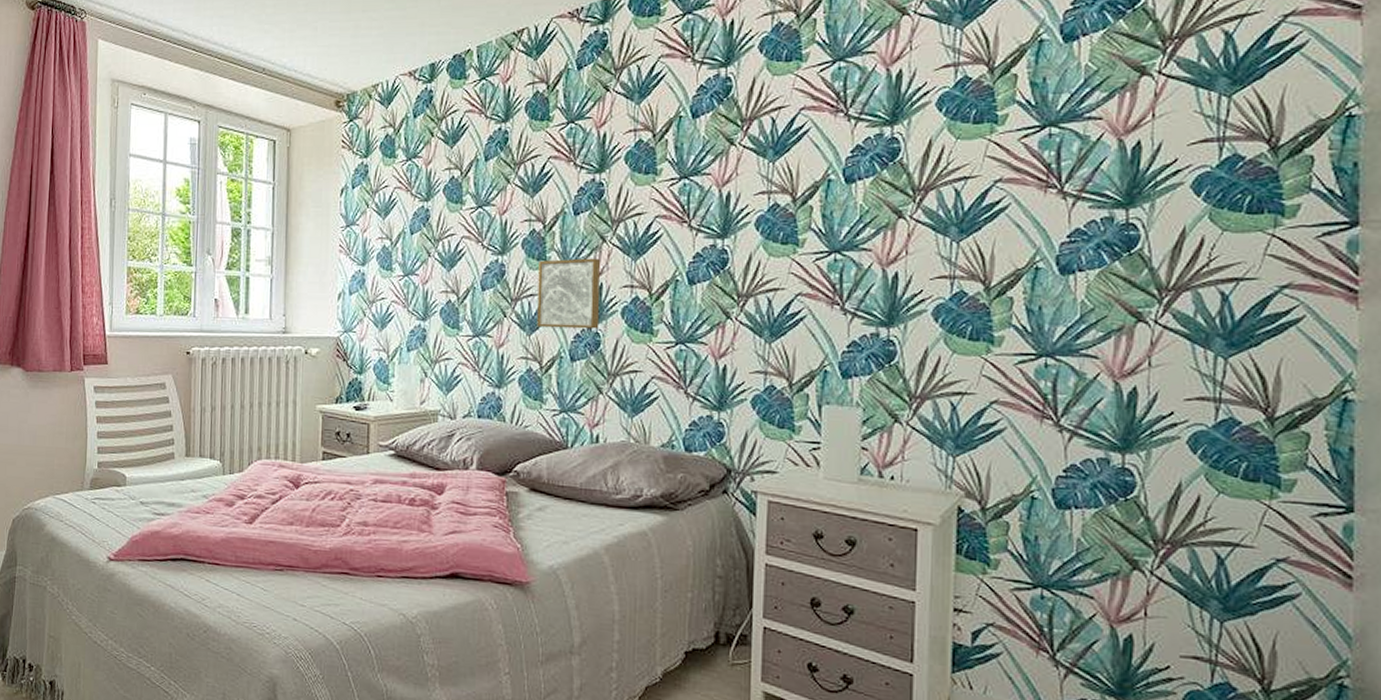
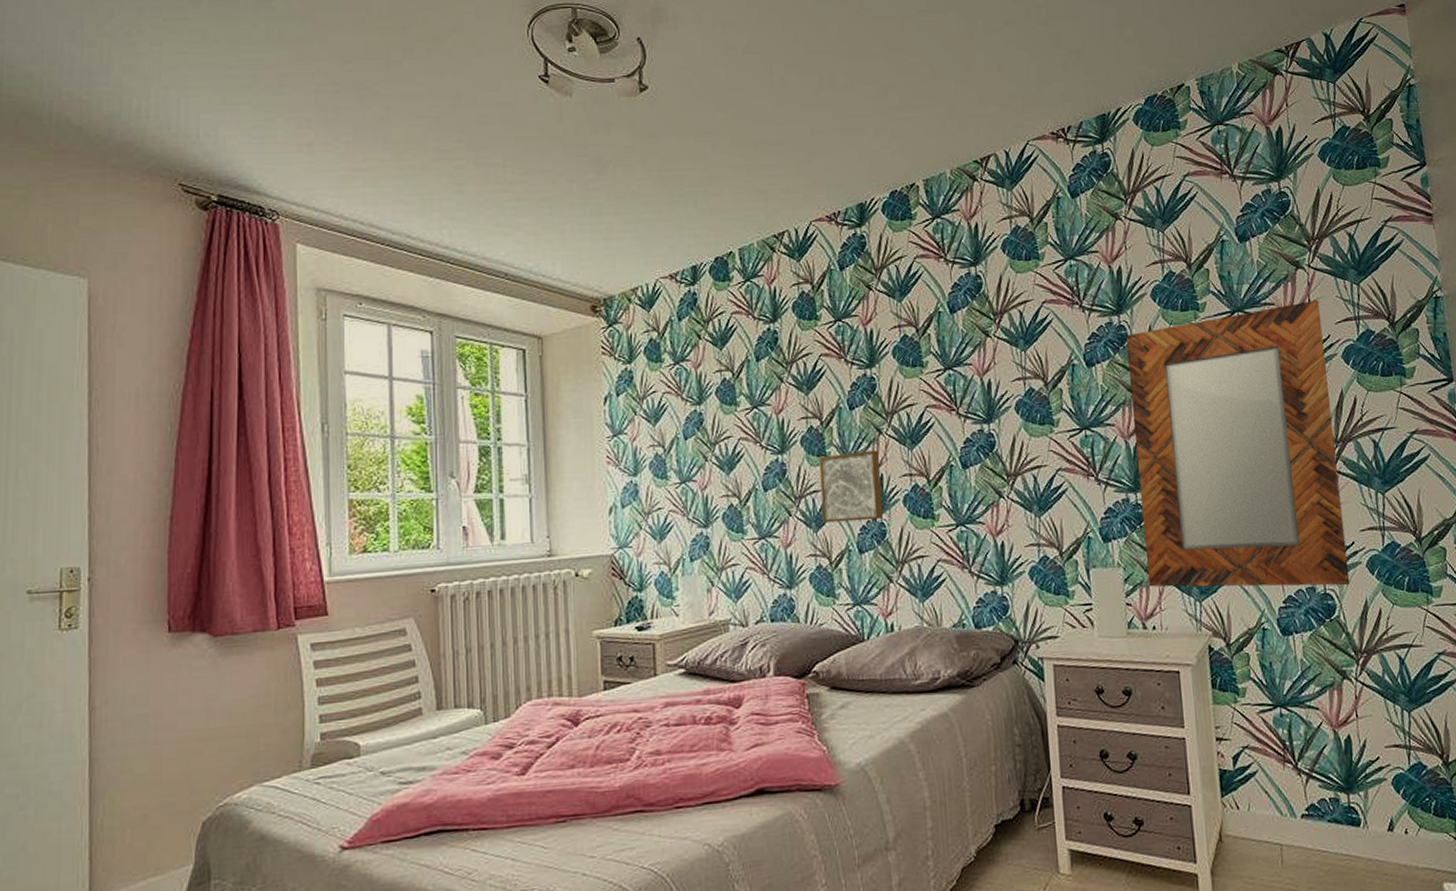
home mirror: none [891,114,1168,463] -> present [1126,299,1350,587]

